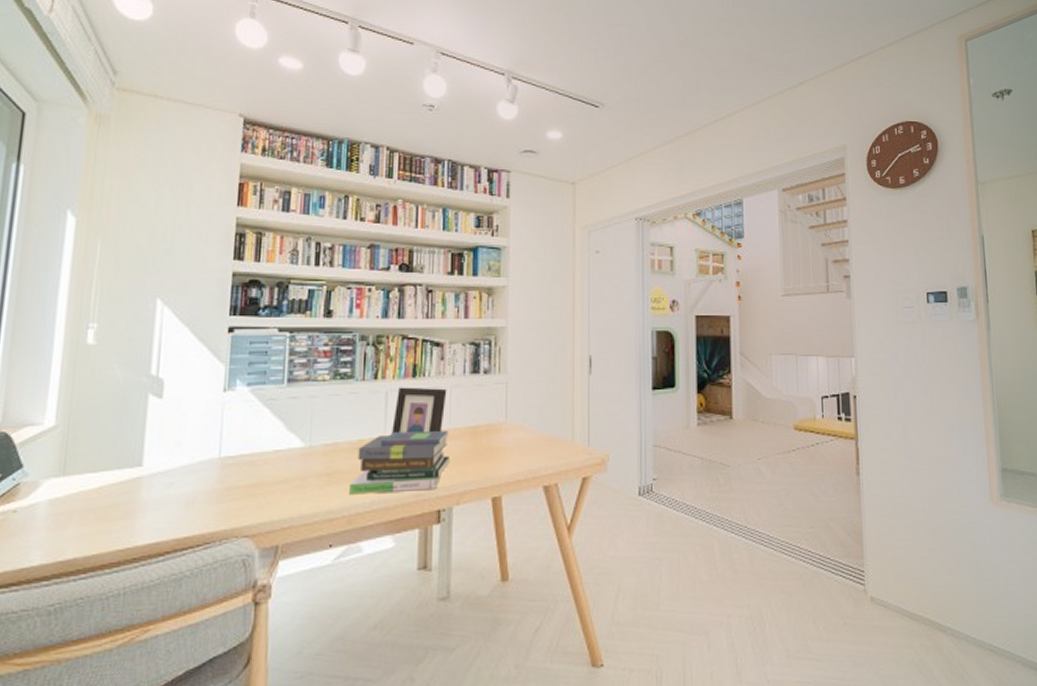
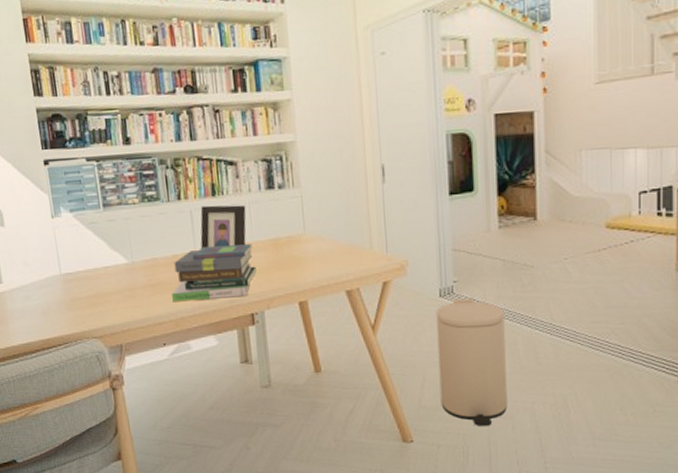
pedal bin: none [634,497,703,645] -> present [436,298,507,426]

